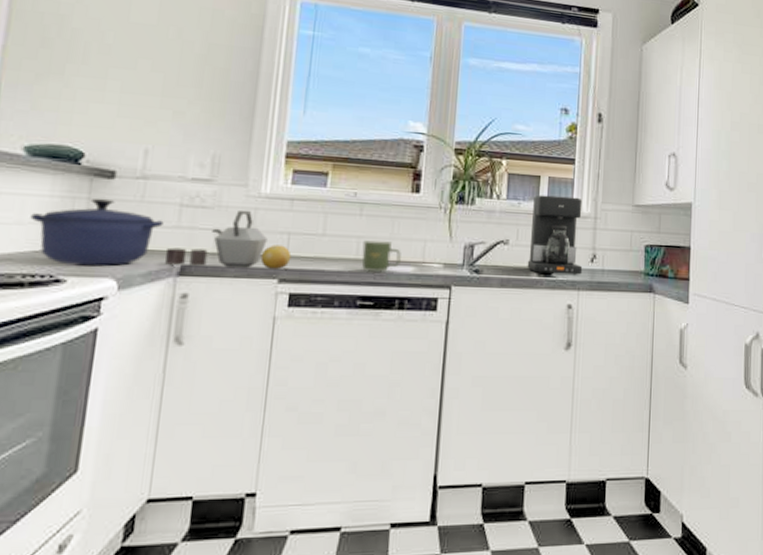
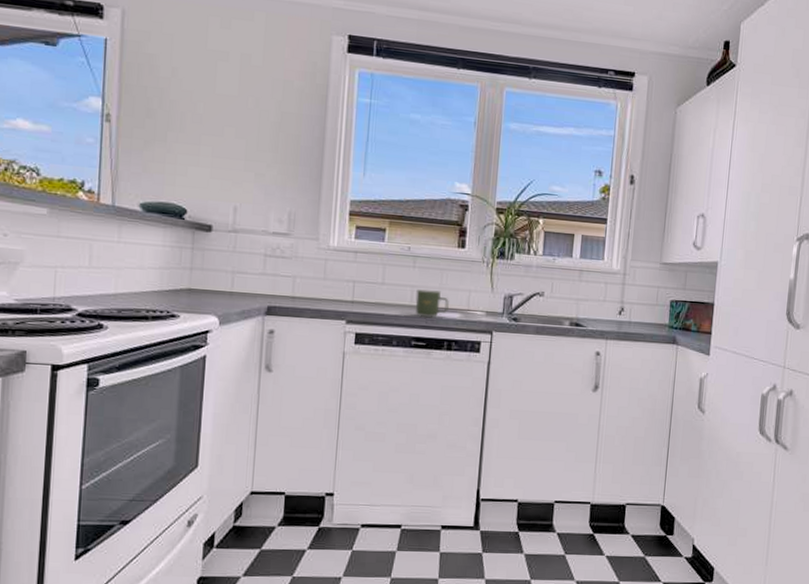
cooking pot: present [30,198,164,266] -> none [149,248,252,305]
kettle: present [165,209,267,269] -> none [254,260,336,311]
fruit: present [260,245,292,271] -> none [331,291,356,313]
coffee maker: present [527,195,583,275] -> none [560,251,613,326]

